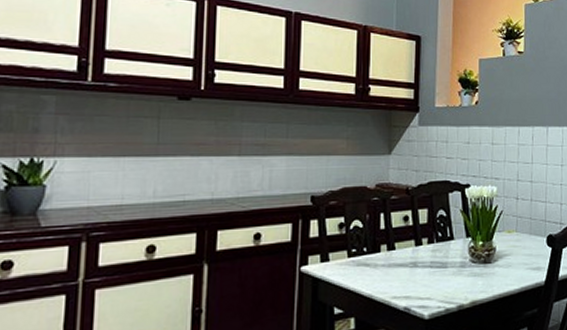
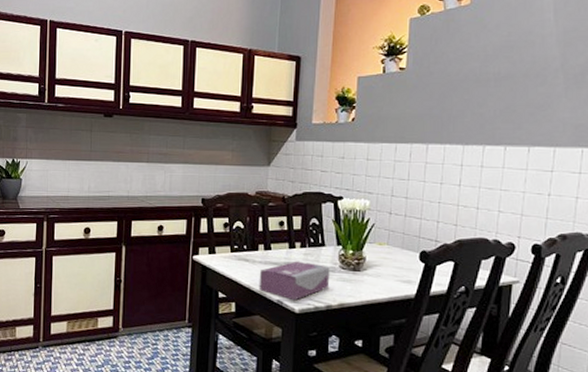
tissue box: none [382,259,460,306] -> present [259,261,330,301]

